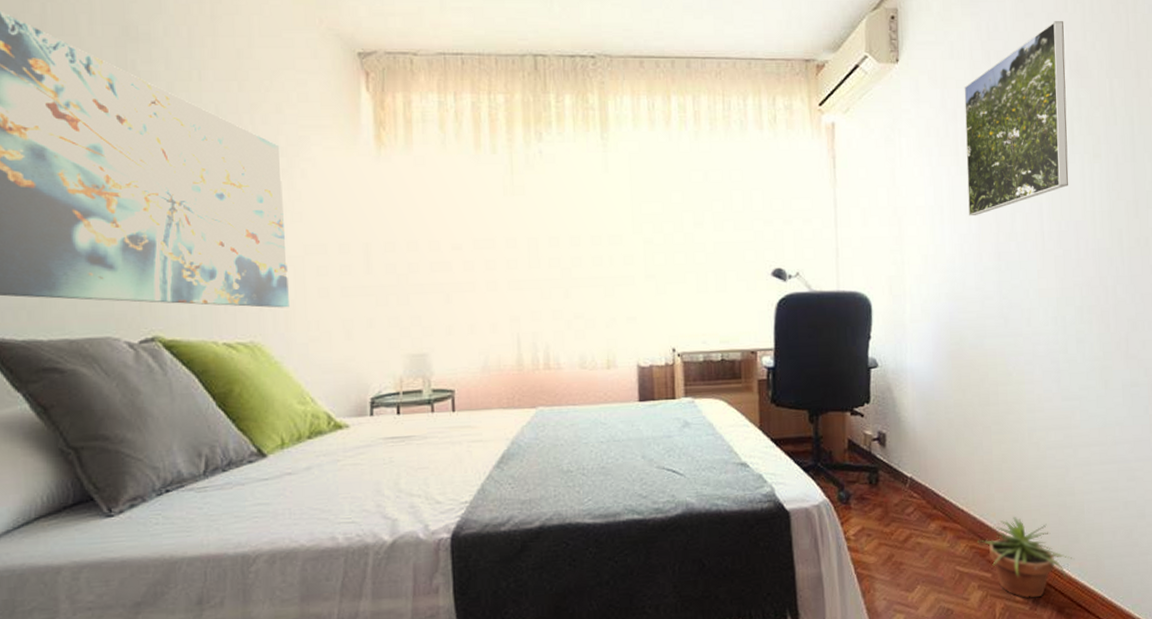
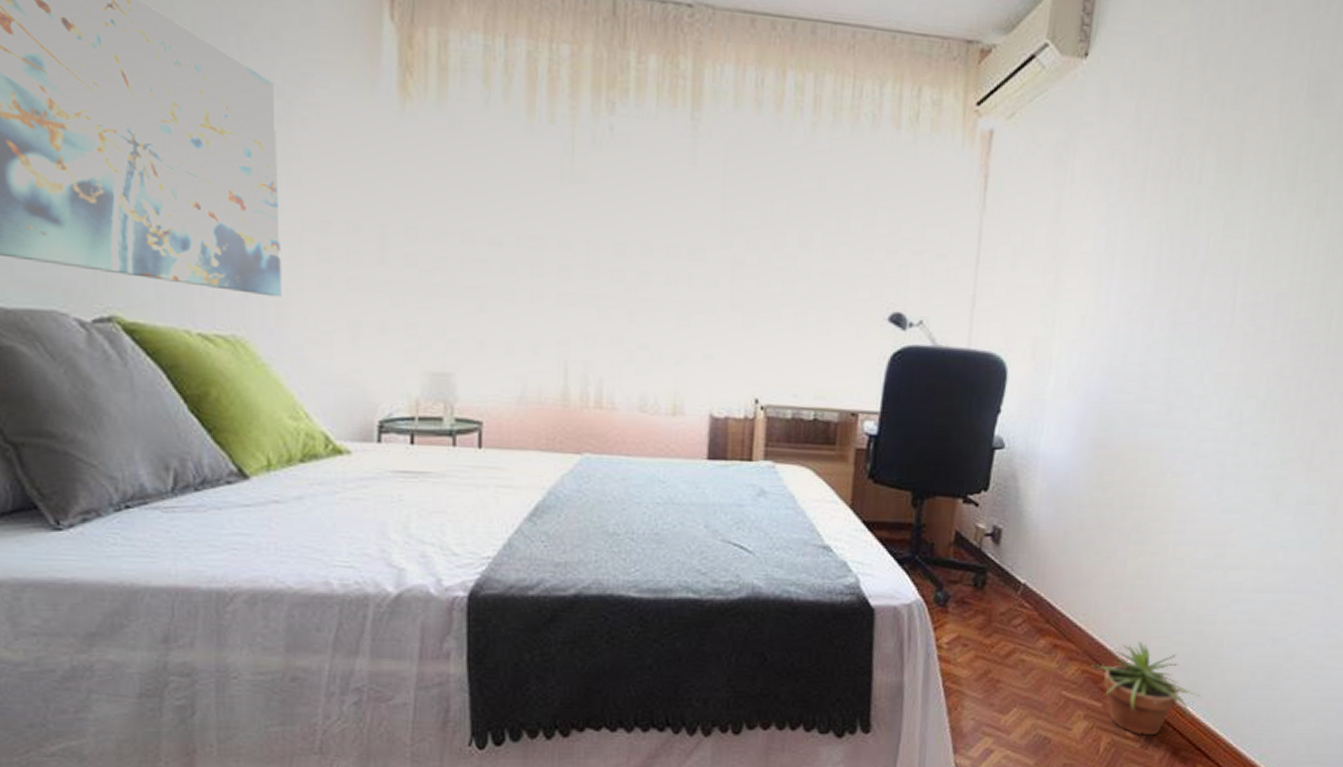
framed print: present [964,21,1069,217] -> none [1145,22,1312,273]

